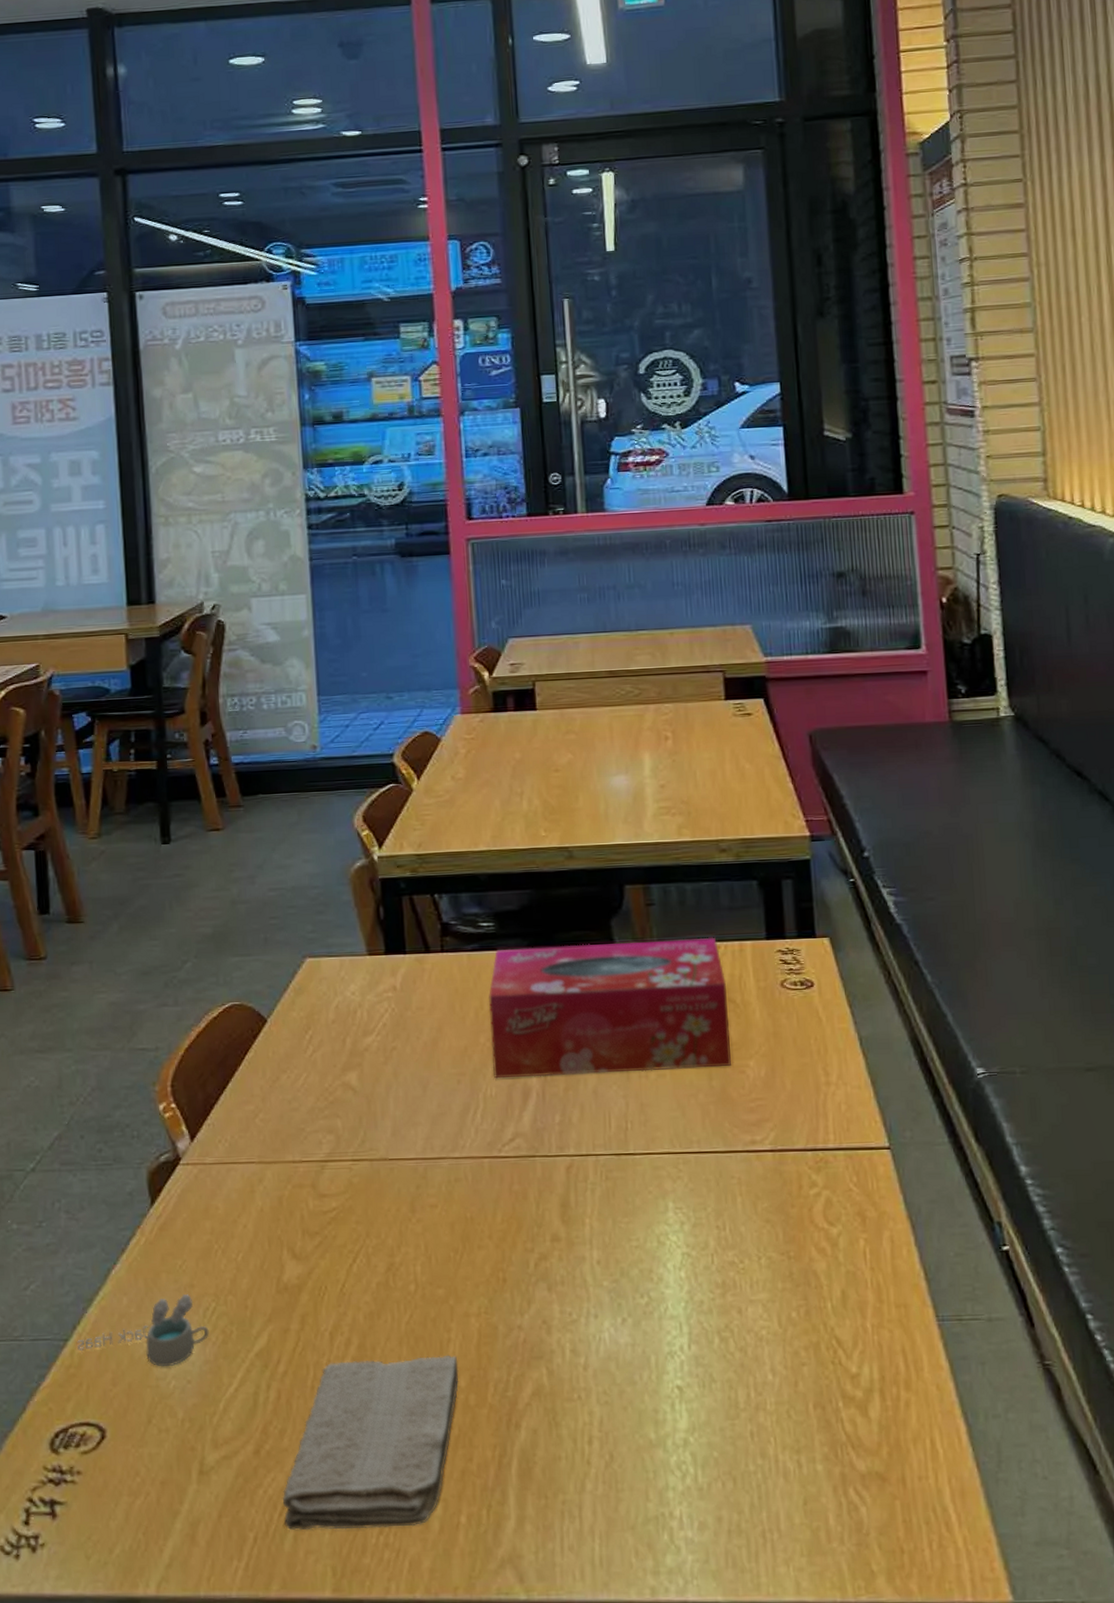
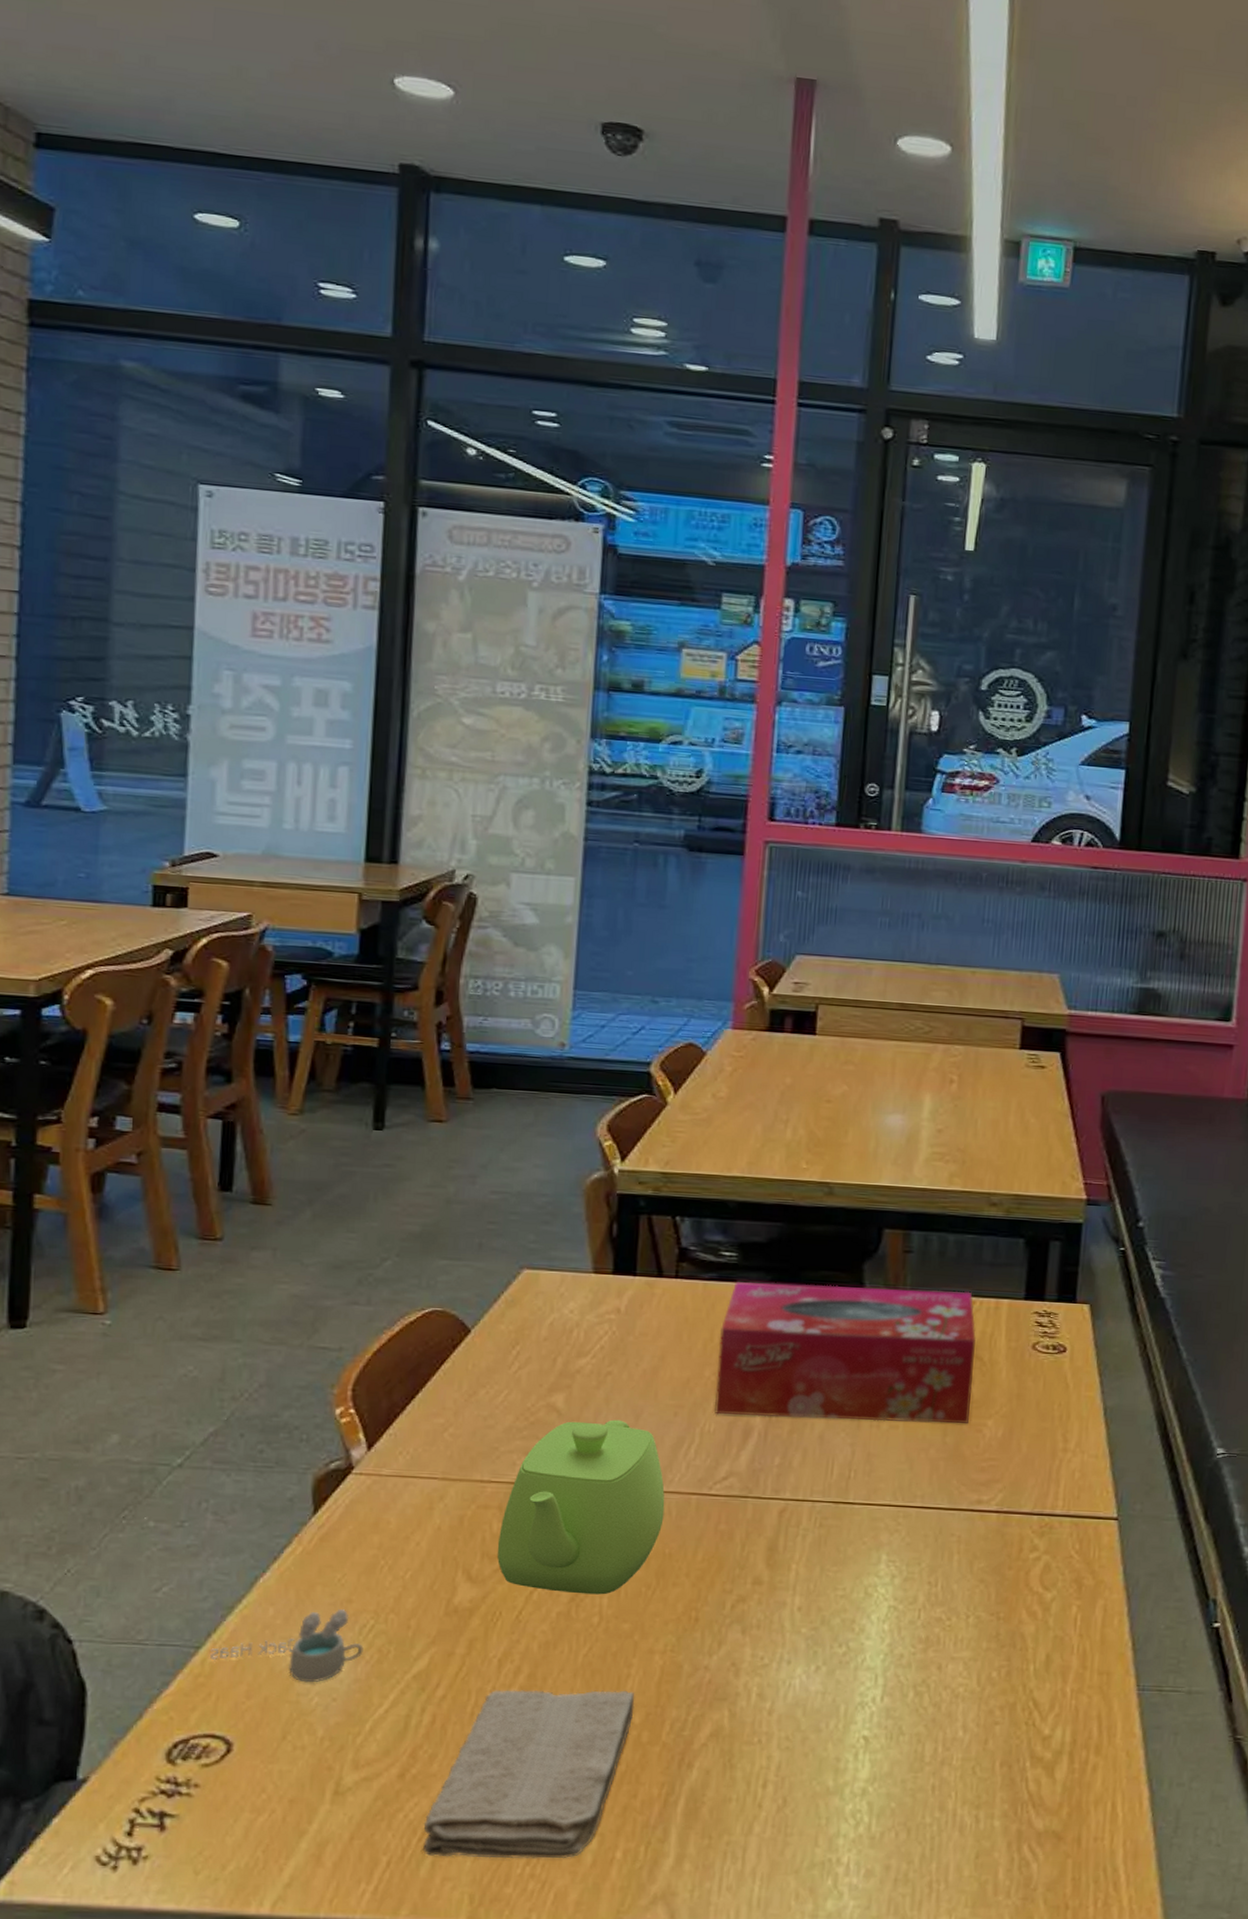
teapot: none [315,1092,461,1263] -> present [497,1419,665,1595]

